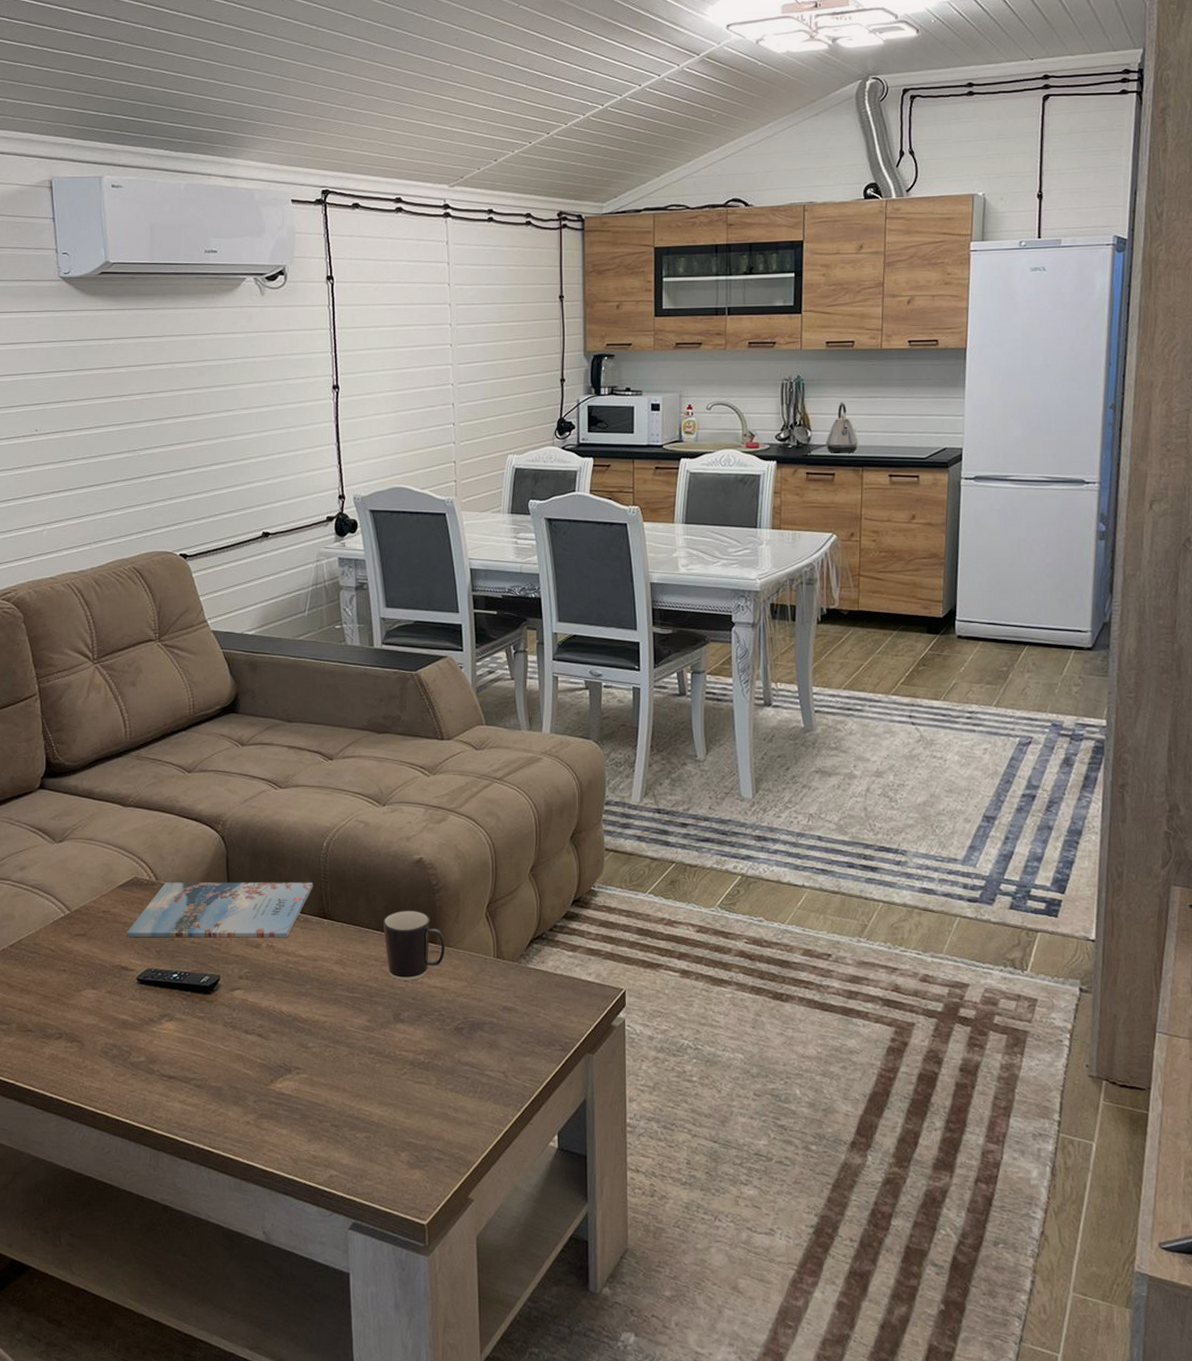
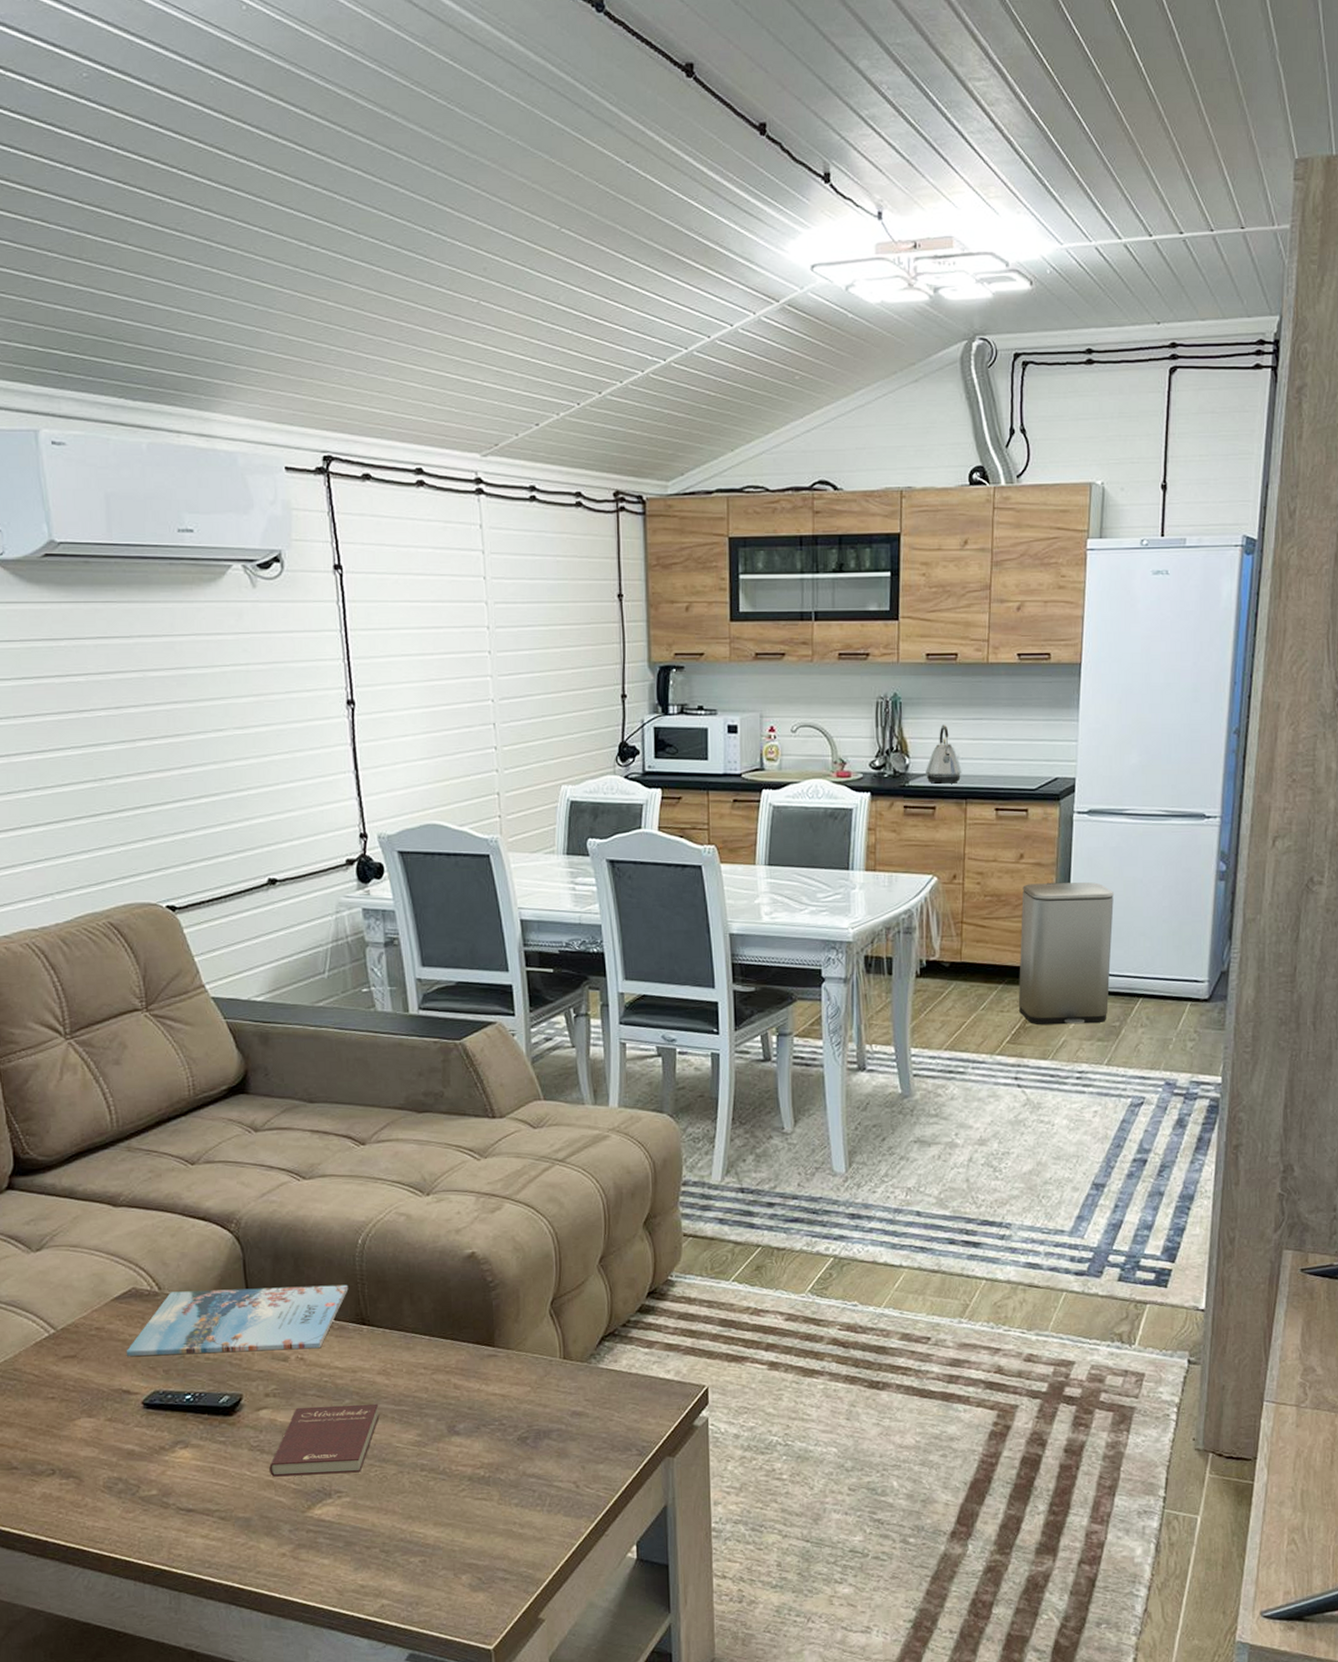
book: none [240,990,335,1052] -> present [269,1403,380,1477]
mug: present [382,910,446,981] -> none [431,1310,505,1390]
pedal bin: none [911,540,1001,669] -> present [1018,882,1115,1025]

